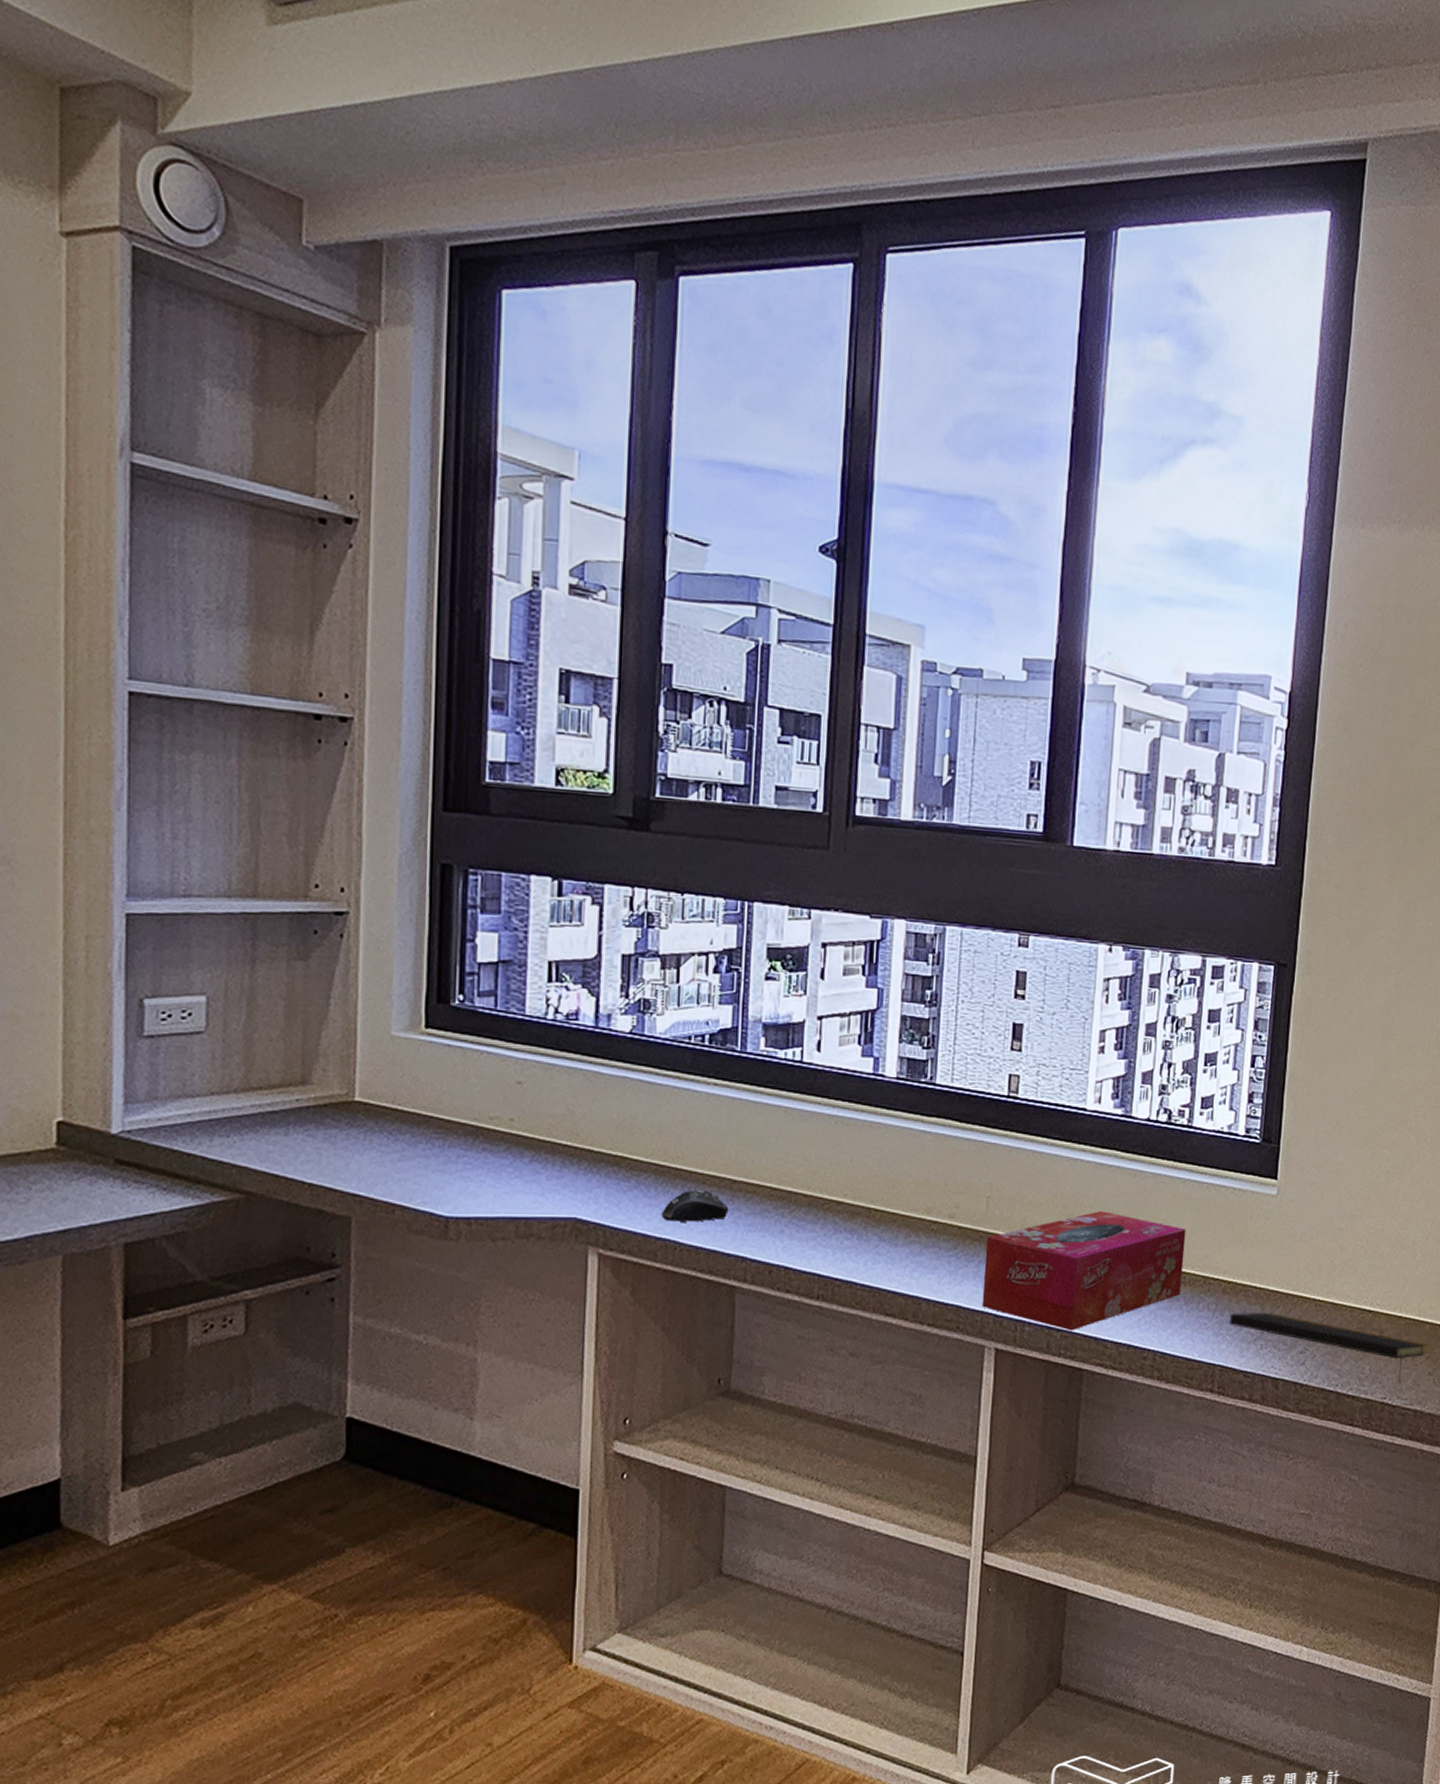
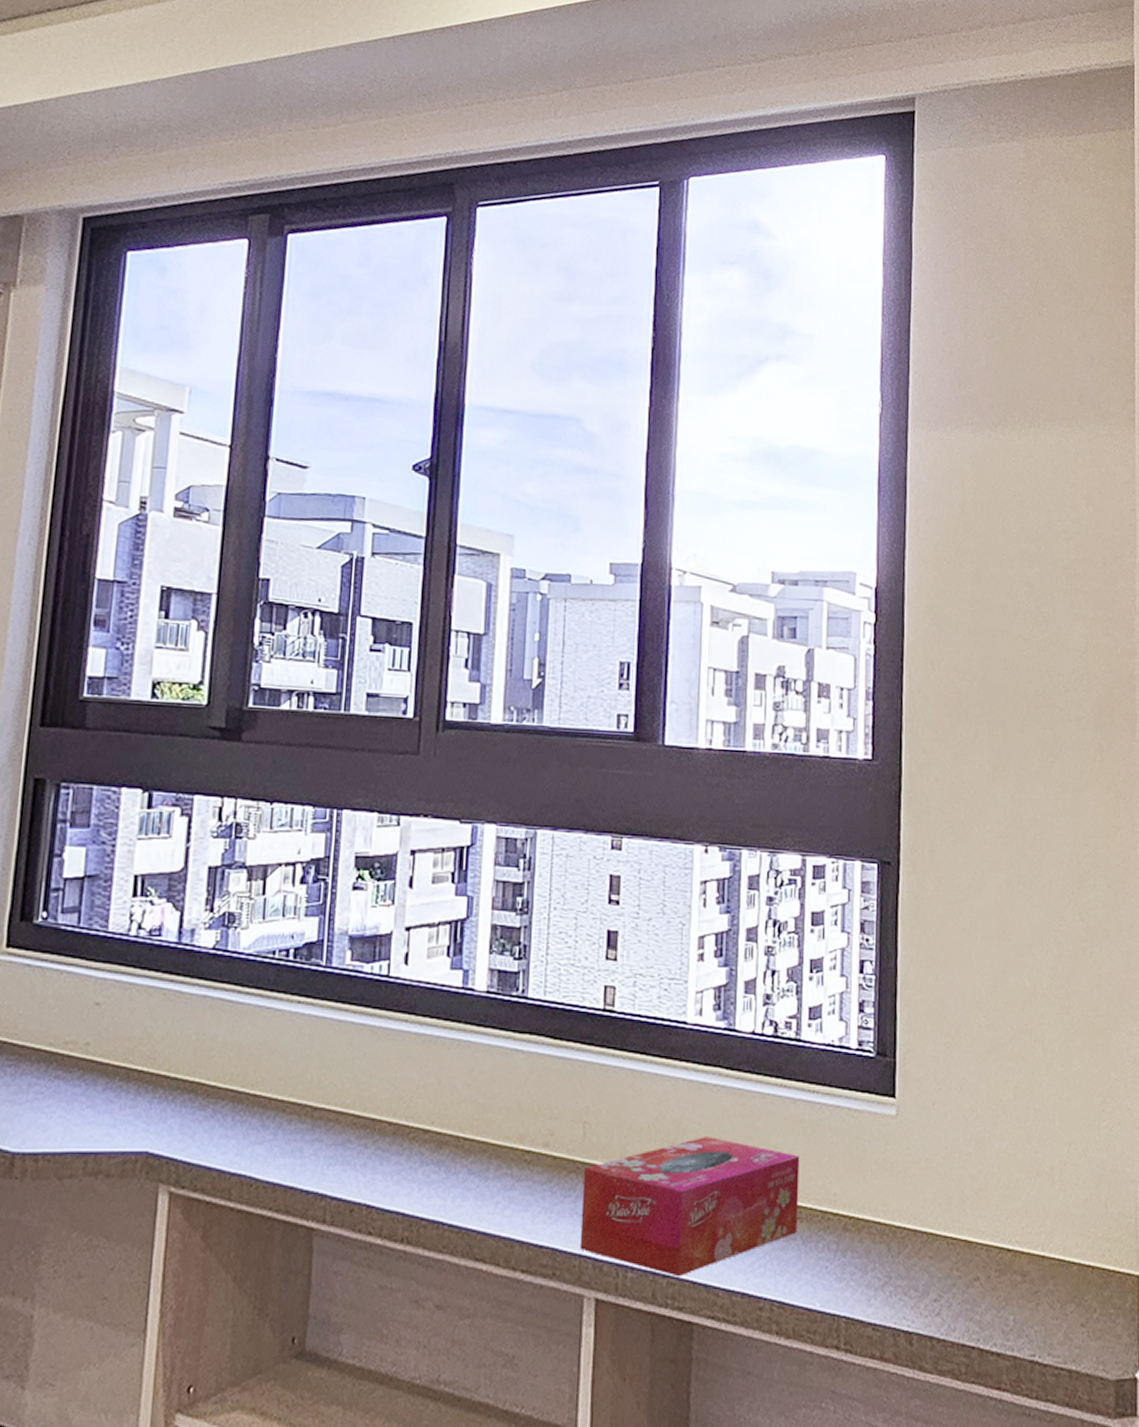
computer mouse: present [660,1191,729,1222] -> none [237,1120,309,1155]
notepad: present [1229,1312,1428,1384] -> none [852,1252,1078,1338]

